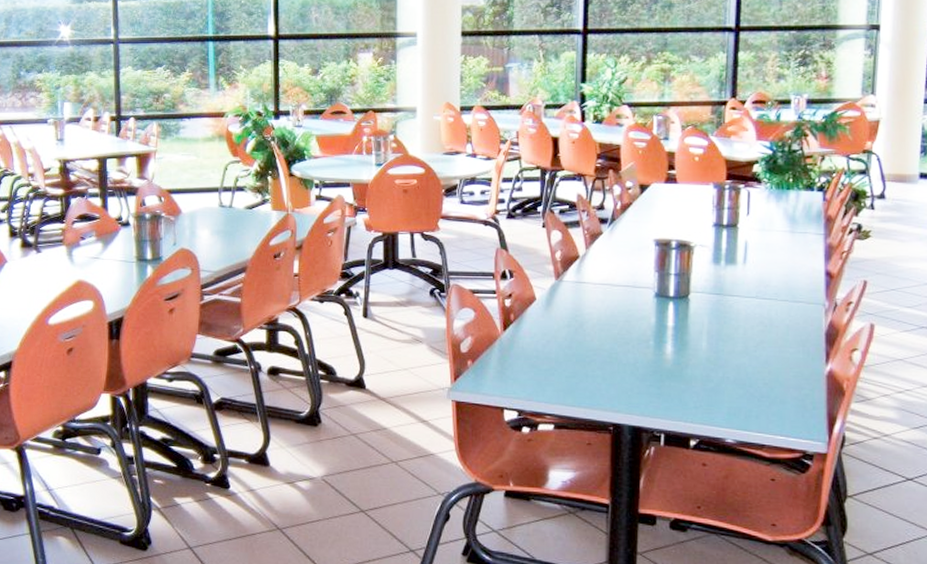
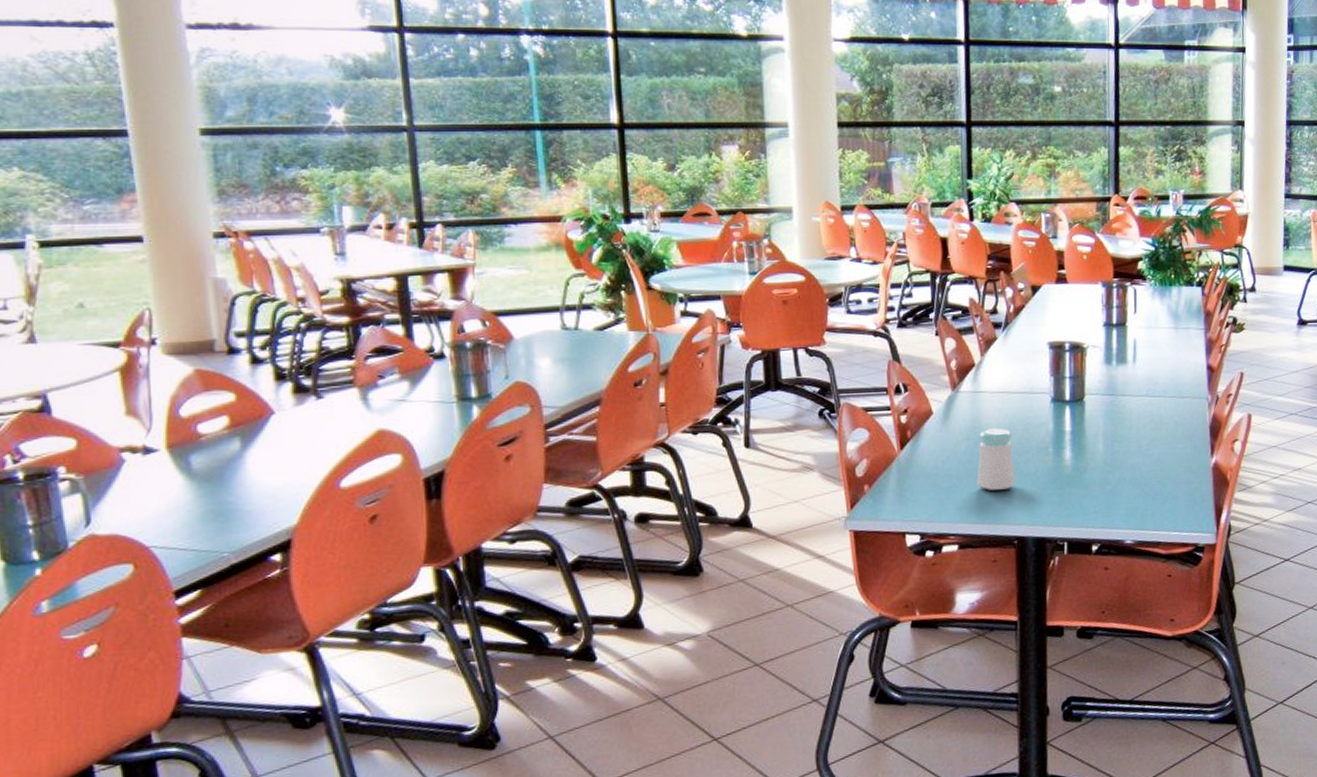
salt shaker: none [575,318,614,377] -> present [977,428,1015,490]

